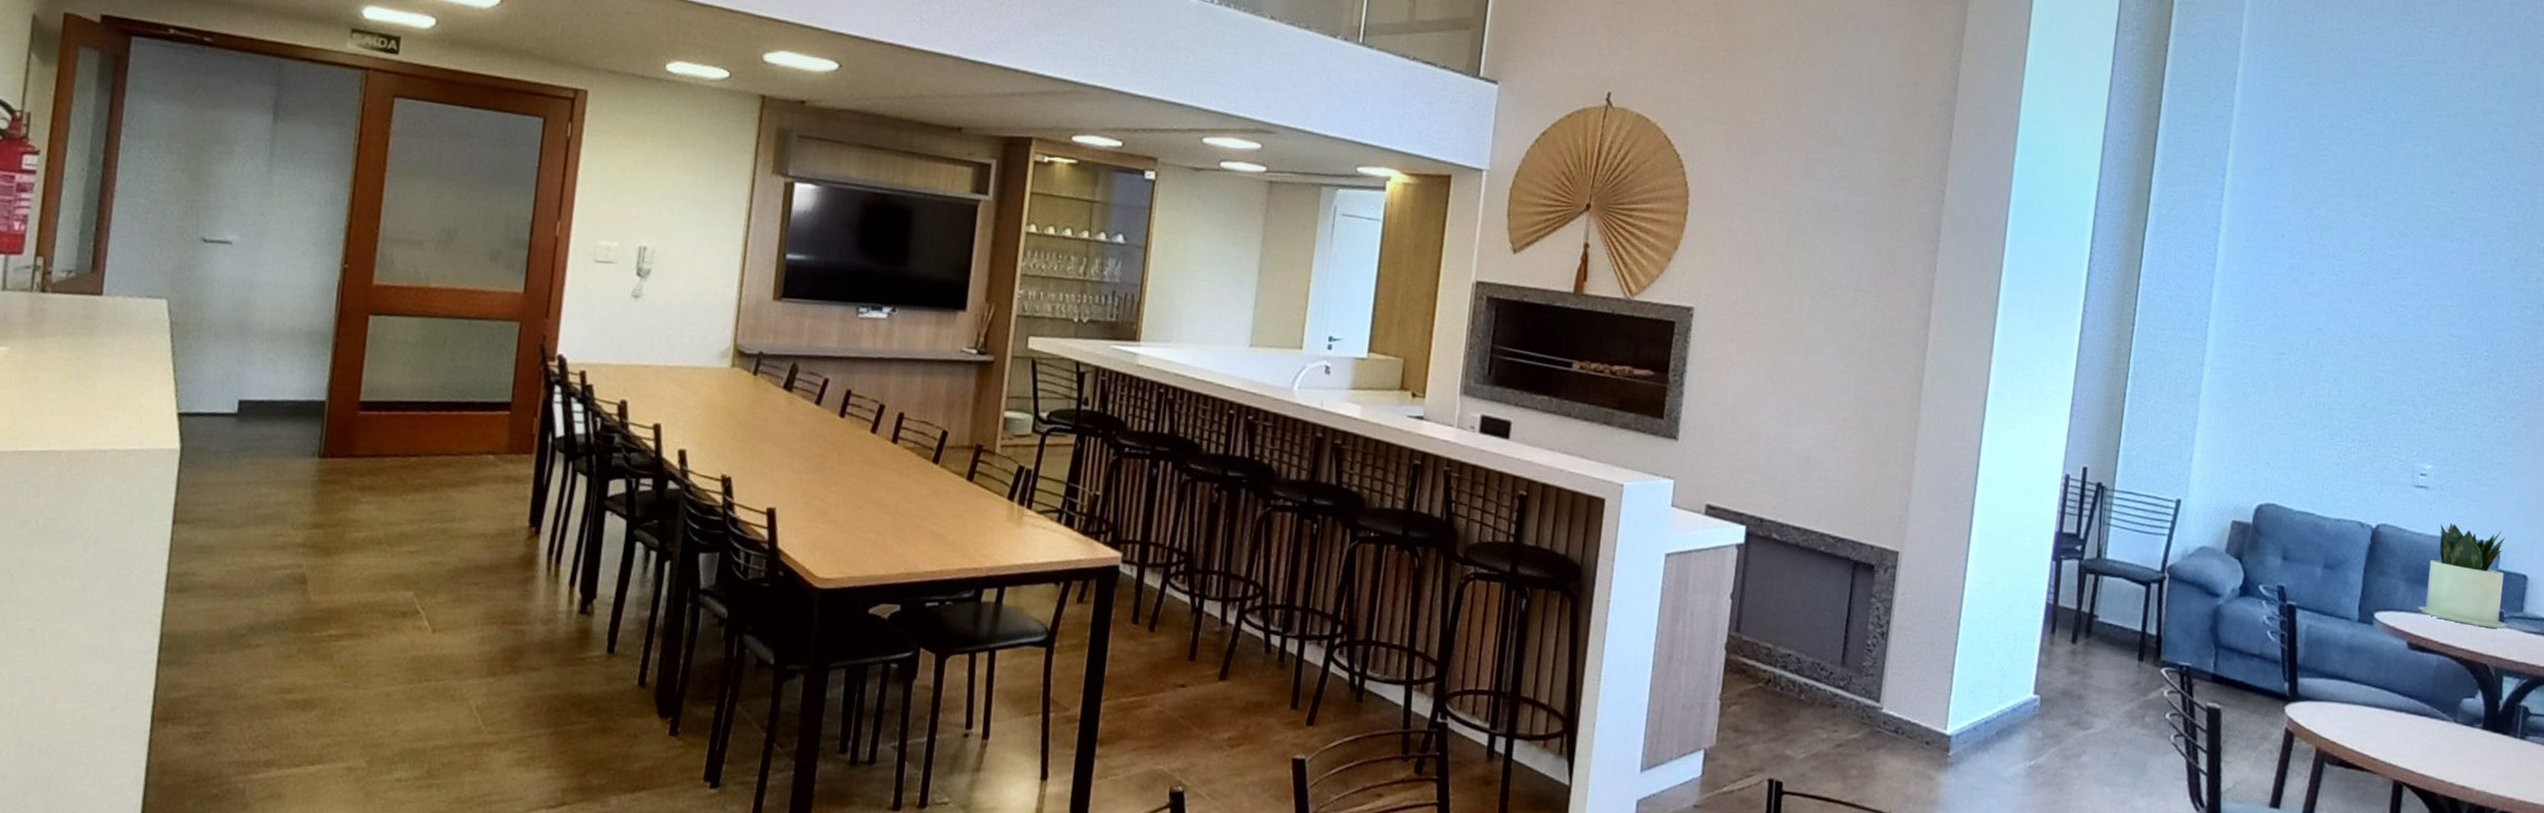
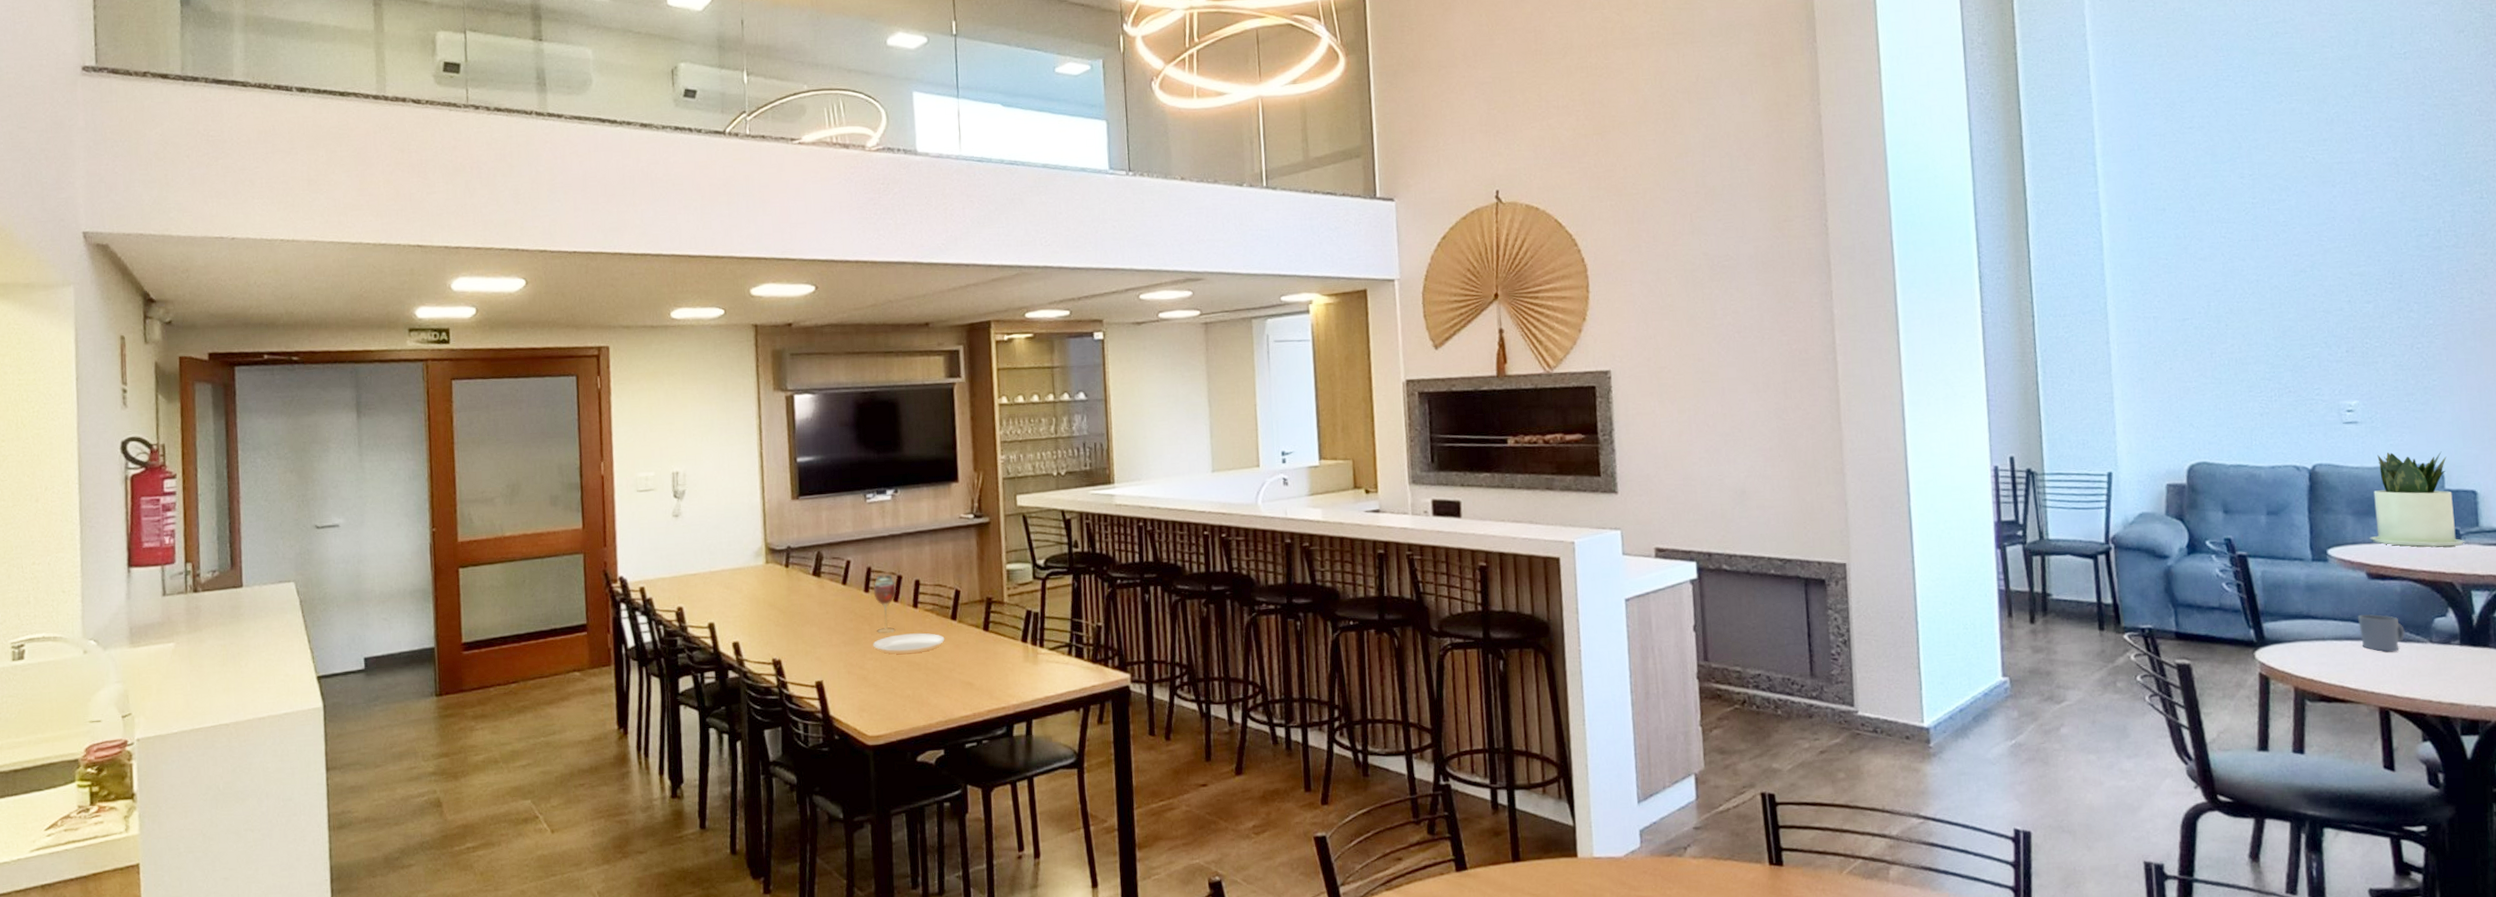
plate: none [839,470,922,494] -> present [873,633,945,655]
wineglass: none [847,400,876,467] -> present [873,574,896,634]
mug: none [2389,684,2433,727] -> present [2358,614,2405,652]

